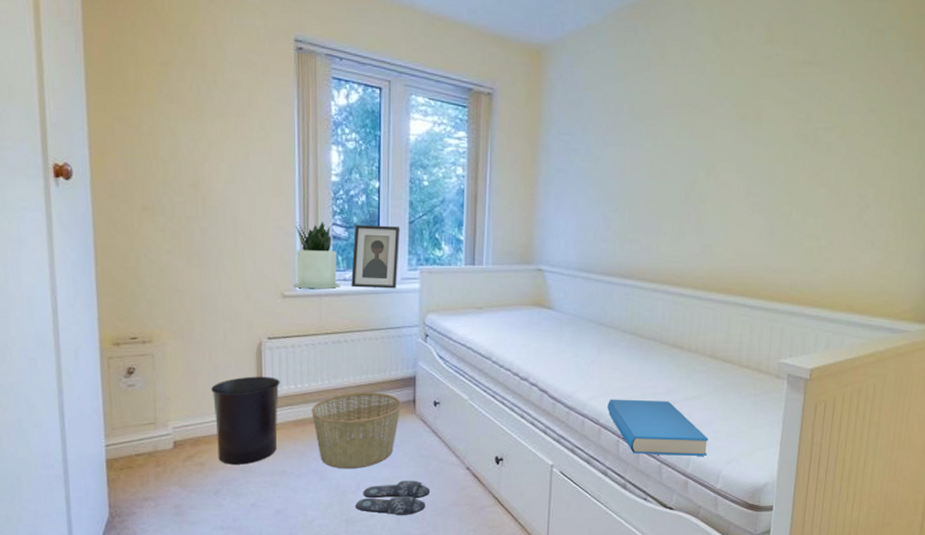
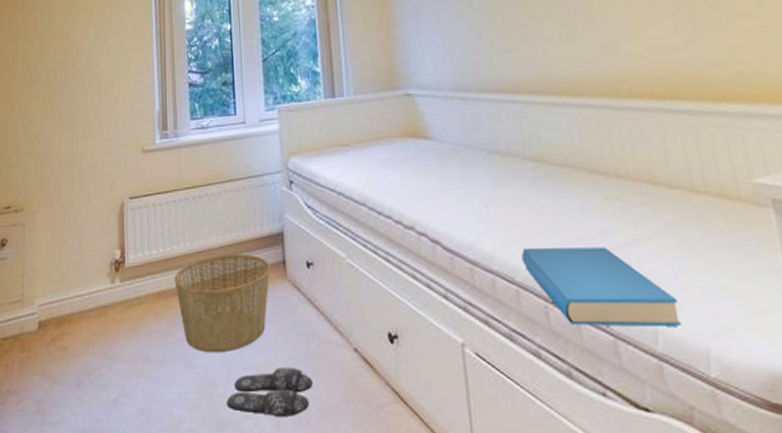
waste bin: present [211,376,280,465] -> none [75,241,142,349]
planter: present [292,221,341,290] -> none [152,70,199,142]
picture frame: present [351,224,401,289] -> none [208,66,256,136]

